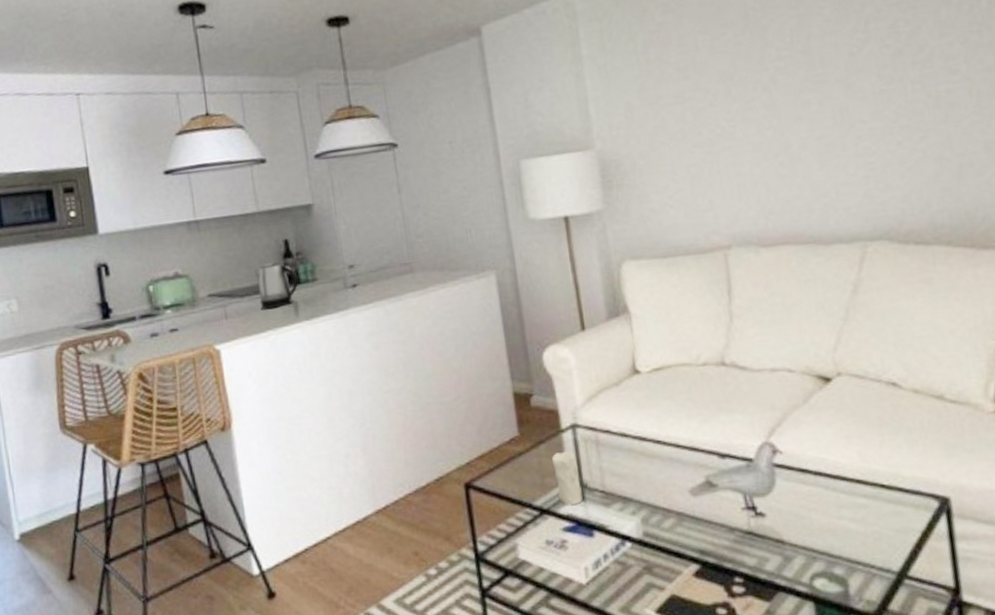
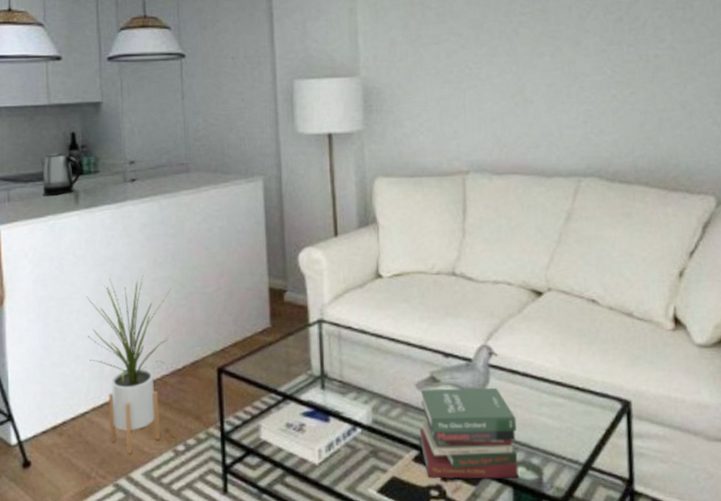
house plant: none [316,387,410,581] -> present [86,275,171,454]
candle: present [551,451,583,506] -> none [298,343,322,393]
books: none [695,490,820,595] -> present [419,387,519,480]

